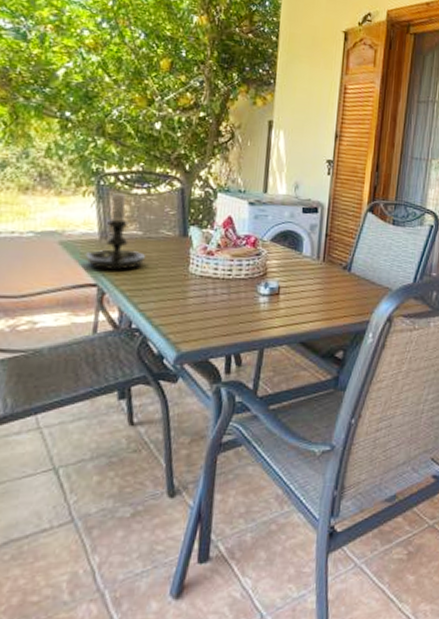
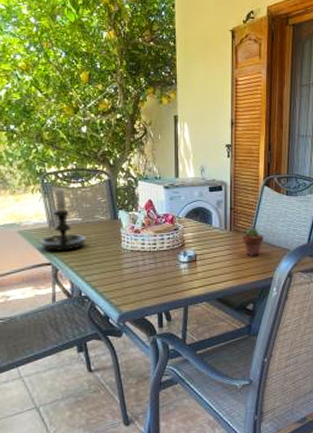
potted succulent: none [337,259,362,294] -> present [243,227,263,256]

